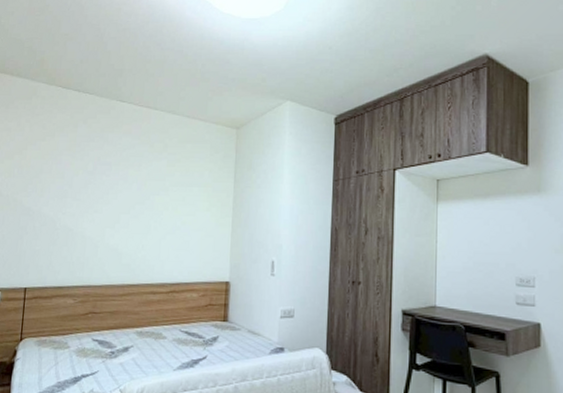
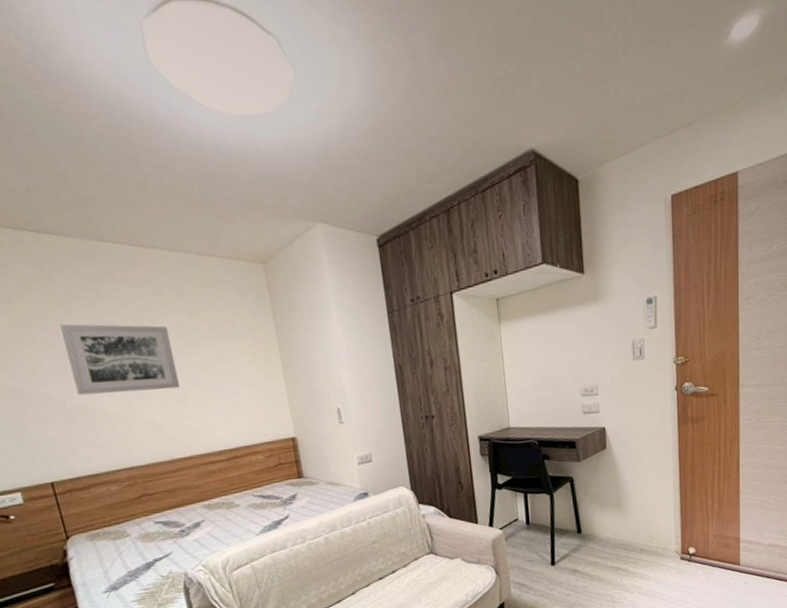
wall art: none [67,160,150,223] -> present [60,323,180,395]

